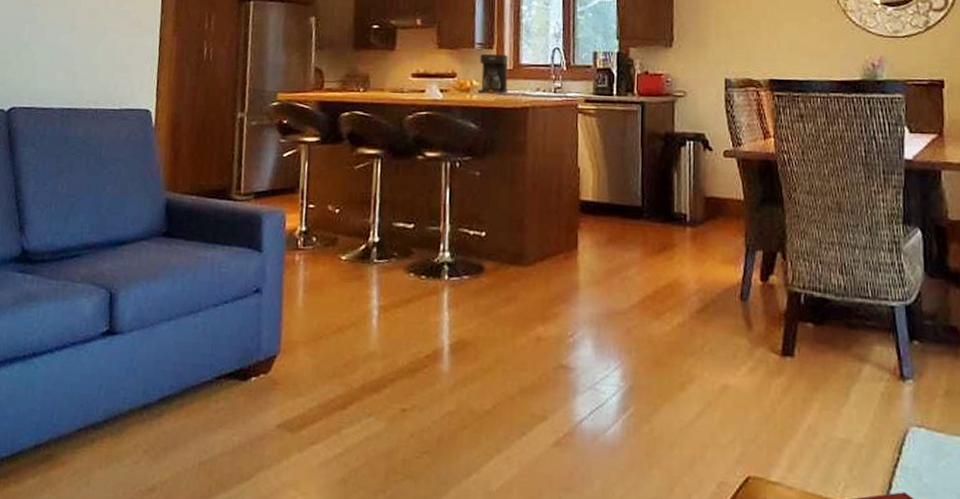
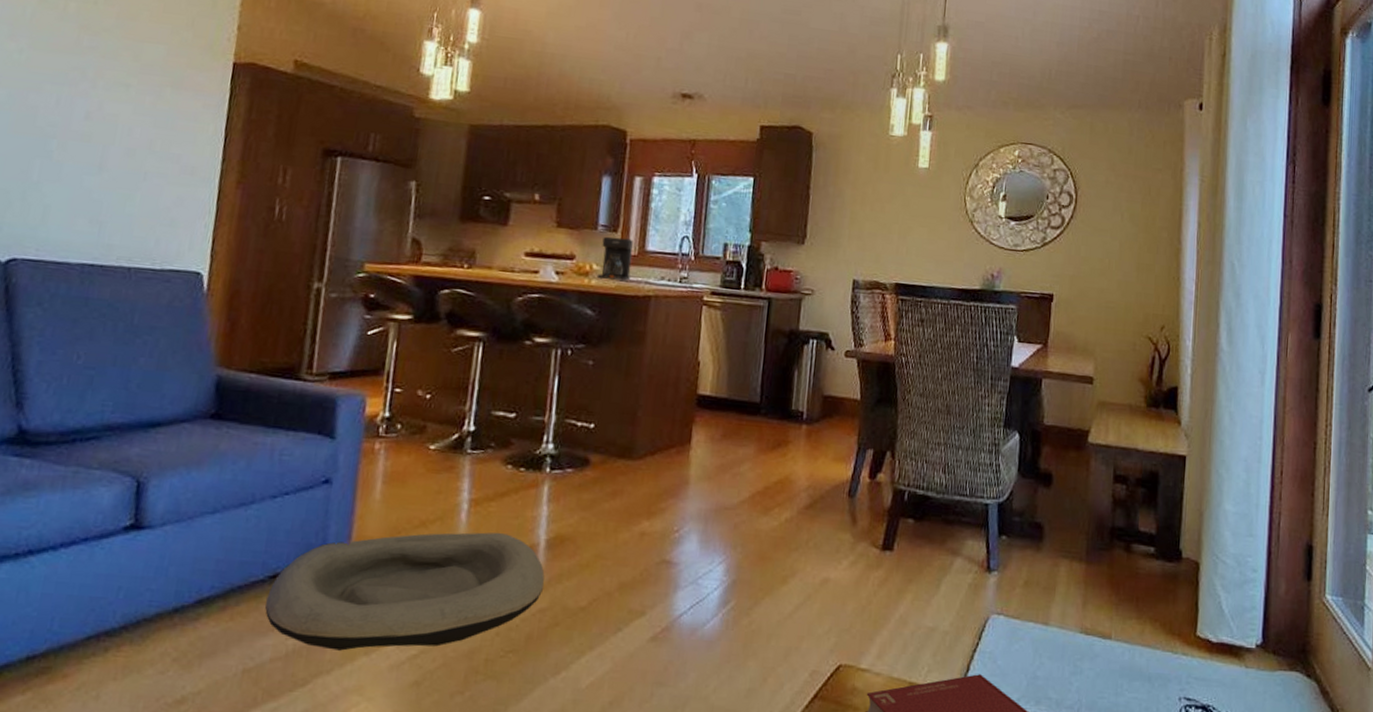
dog bed: none [214,337,450,448] -> present [265,532,545,651]

